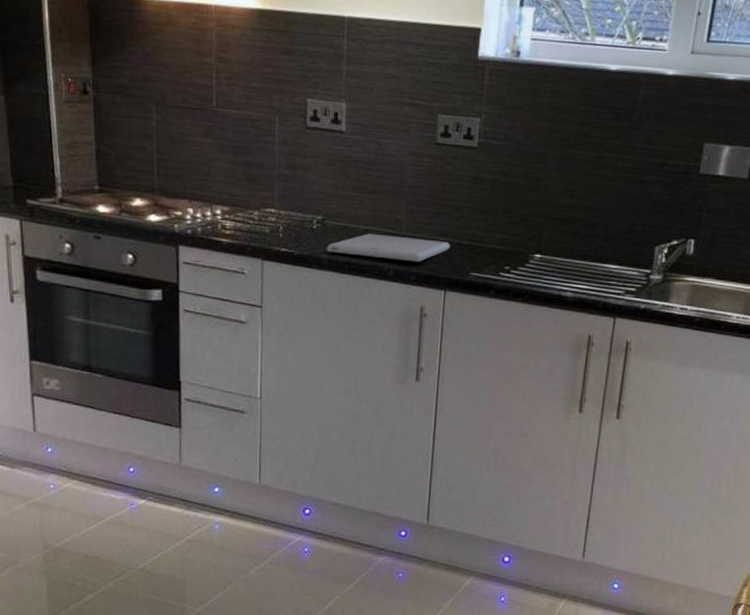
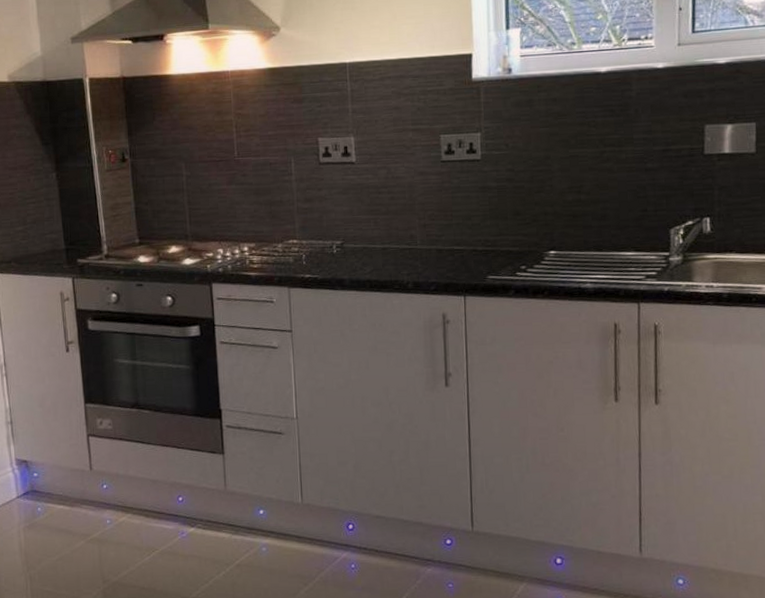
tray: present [326,233,450,263] -> none [347,250,465,273]

